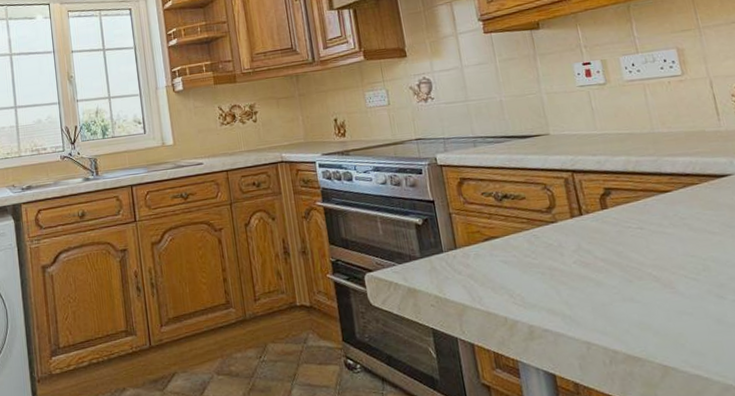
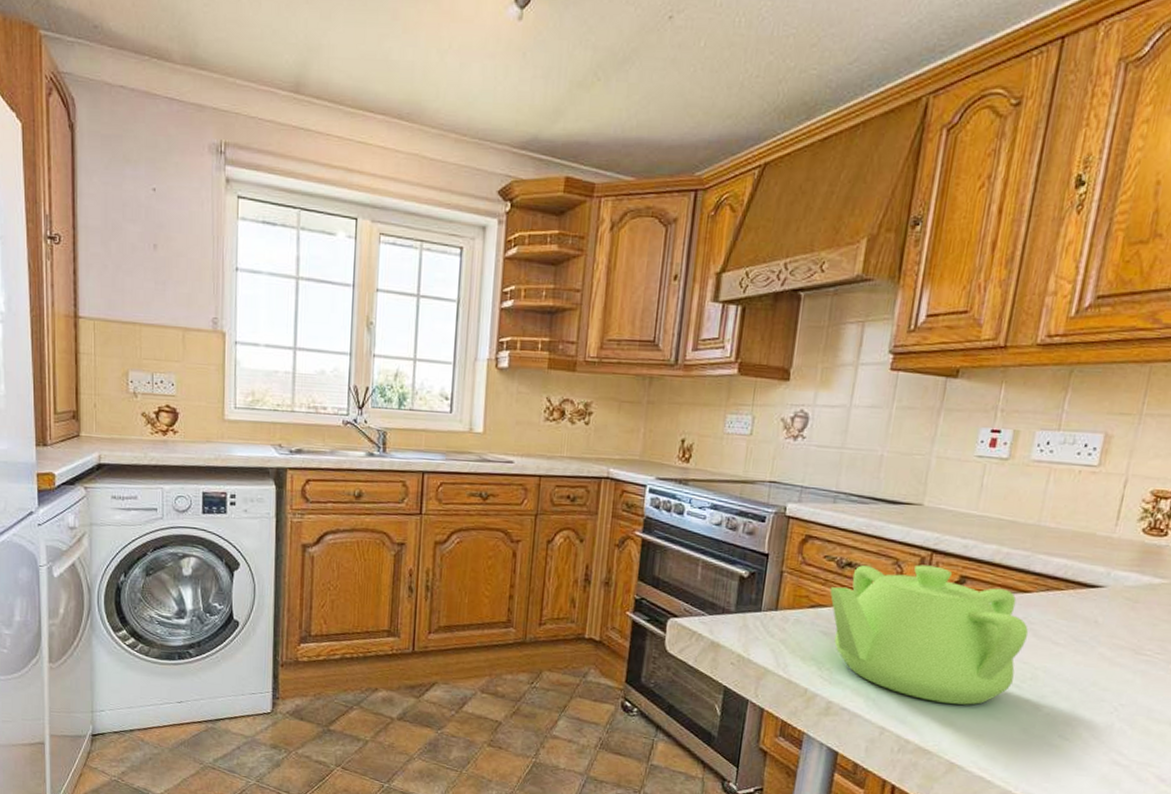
teapot: none [496,184,689,309] -> present [830,564,1028,705]

